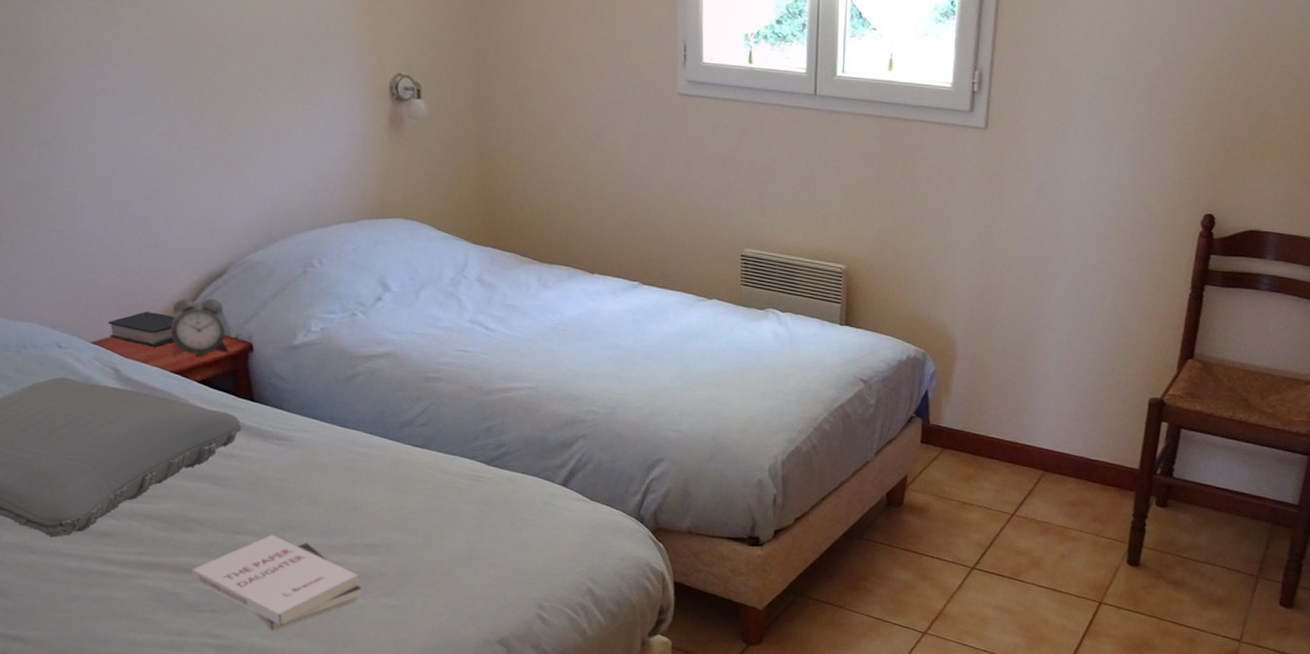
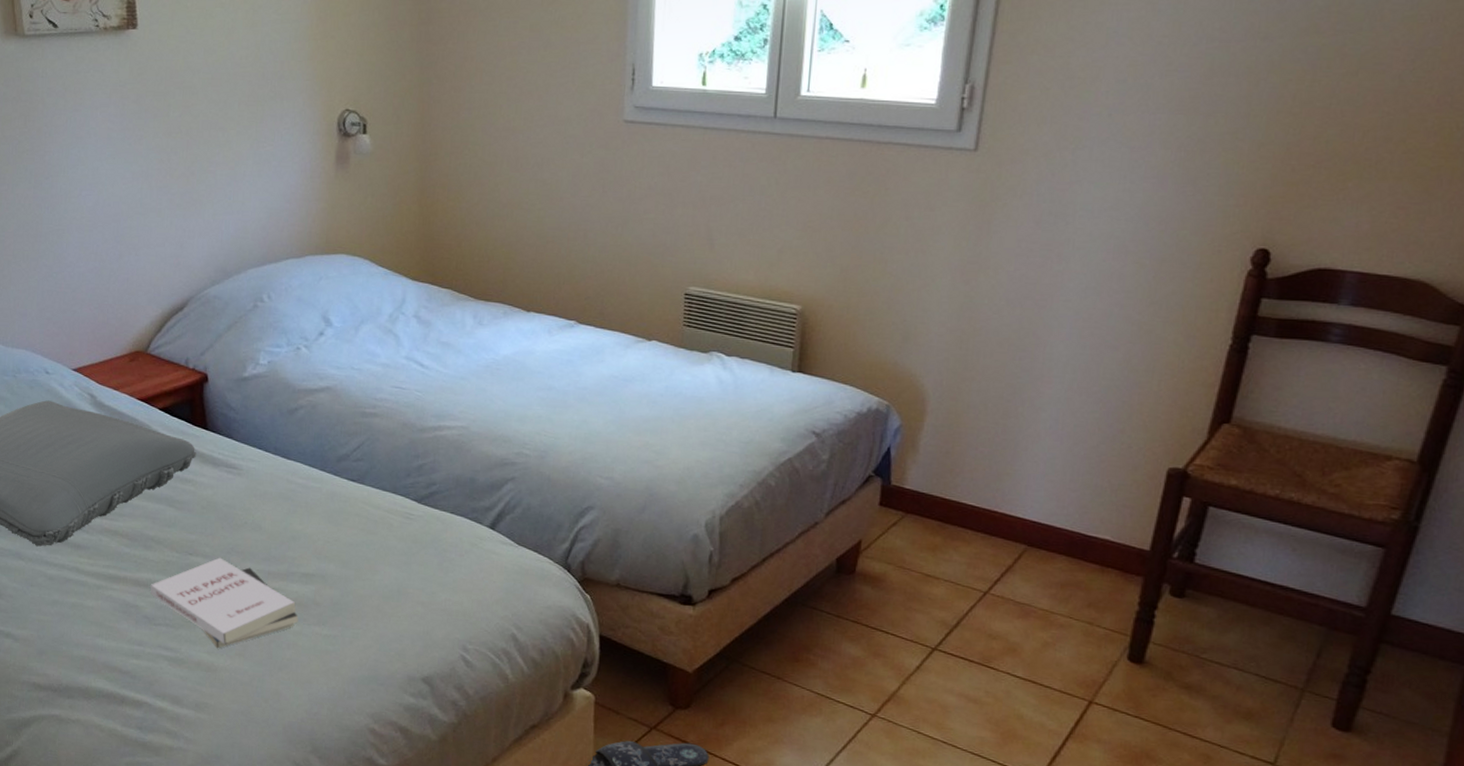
book: present [107,312,176,347] -> none [86,342,142,375]
alarm clock: present [170,297,230,357] -> none [137,329,188,385]

